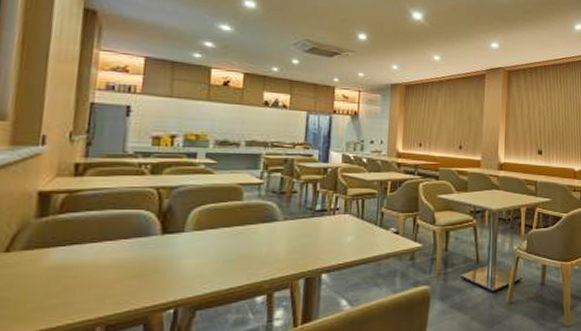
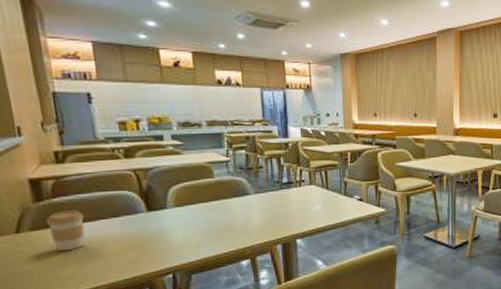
coffee cup: none [45,229,90,276] -> present [46,210,85,252]

